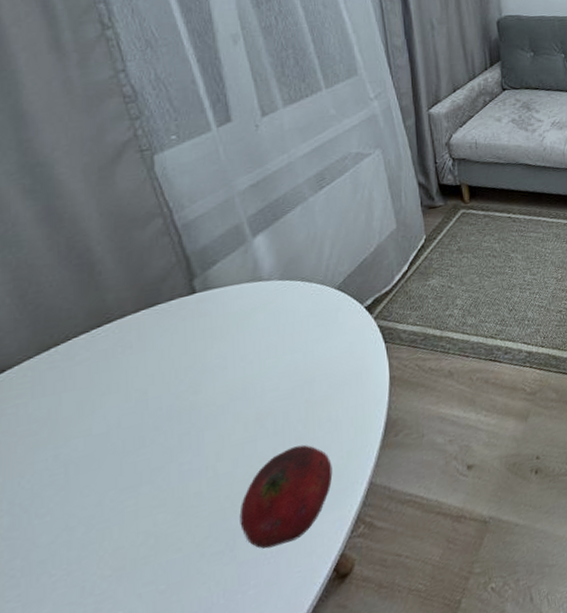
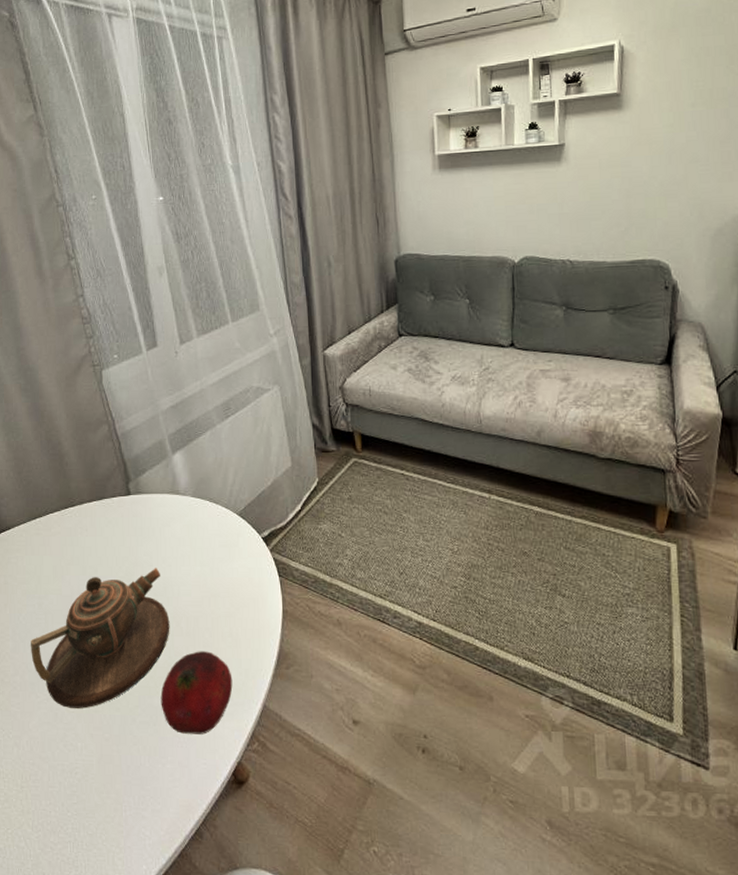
teapot: none [40,369,252,575] -> present [31,568,170,709]

